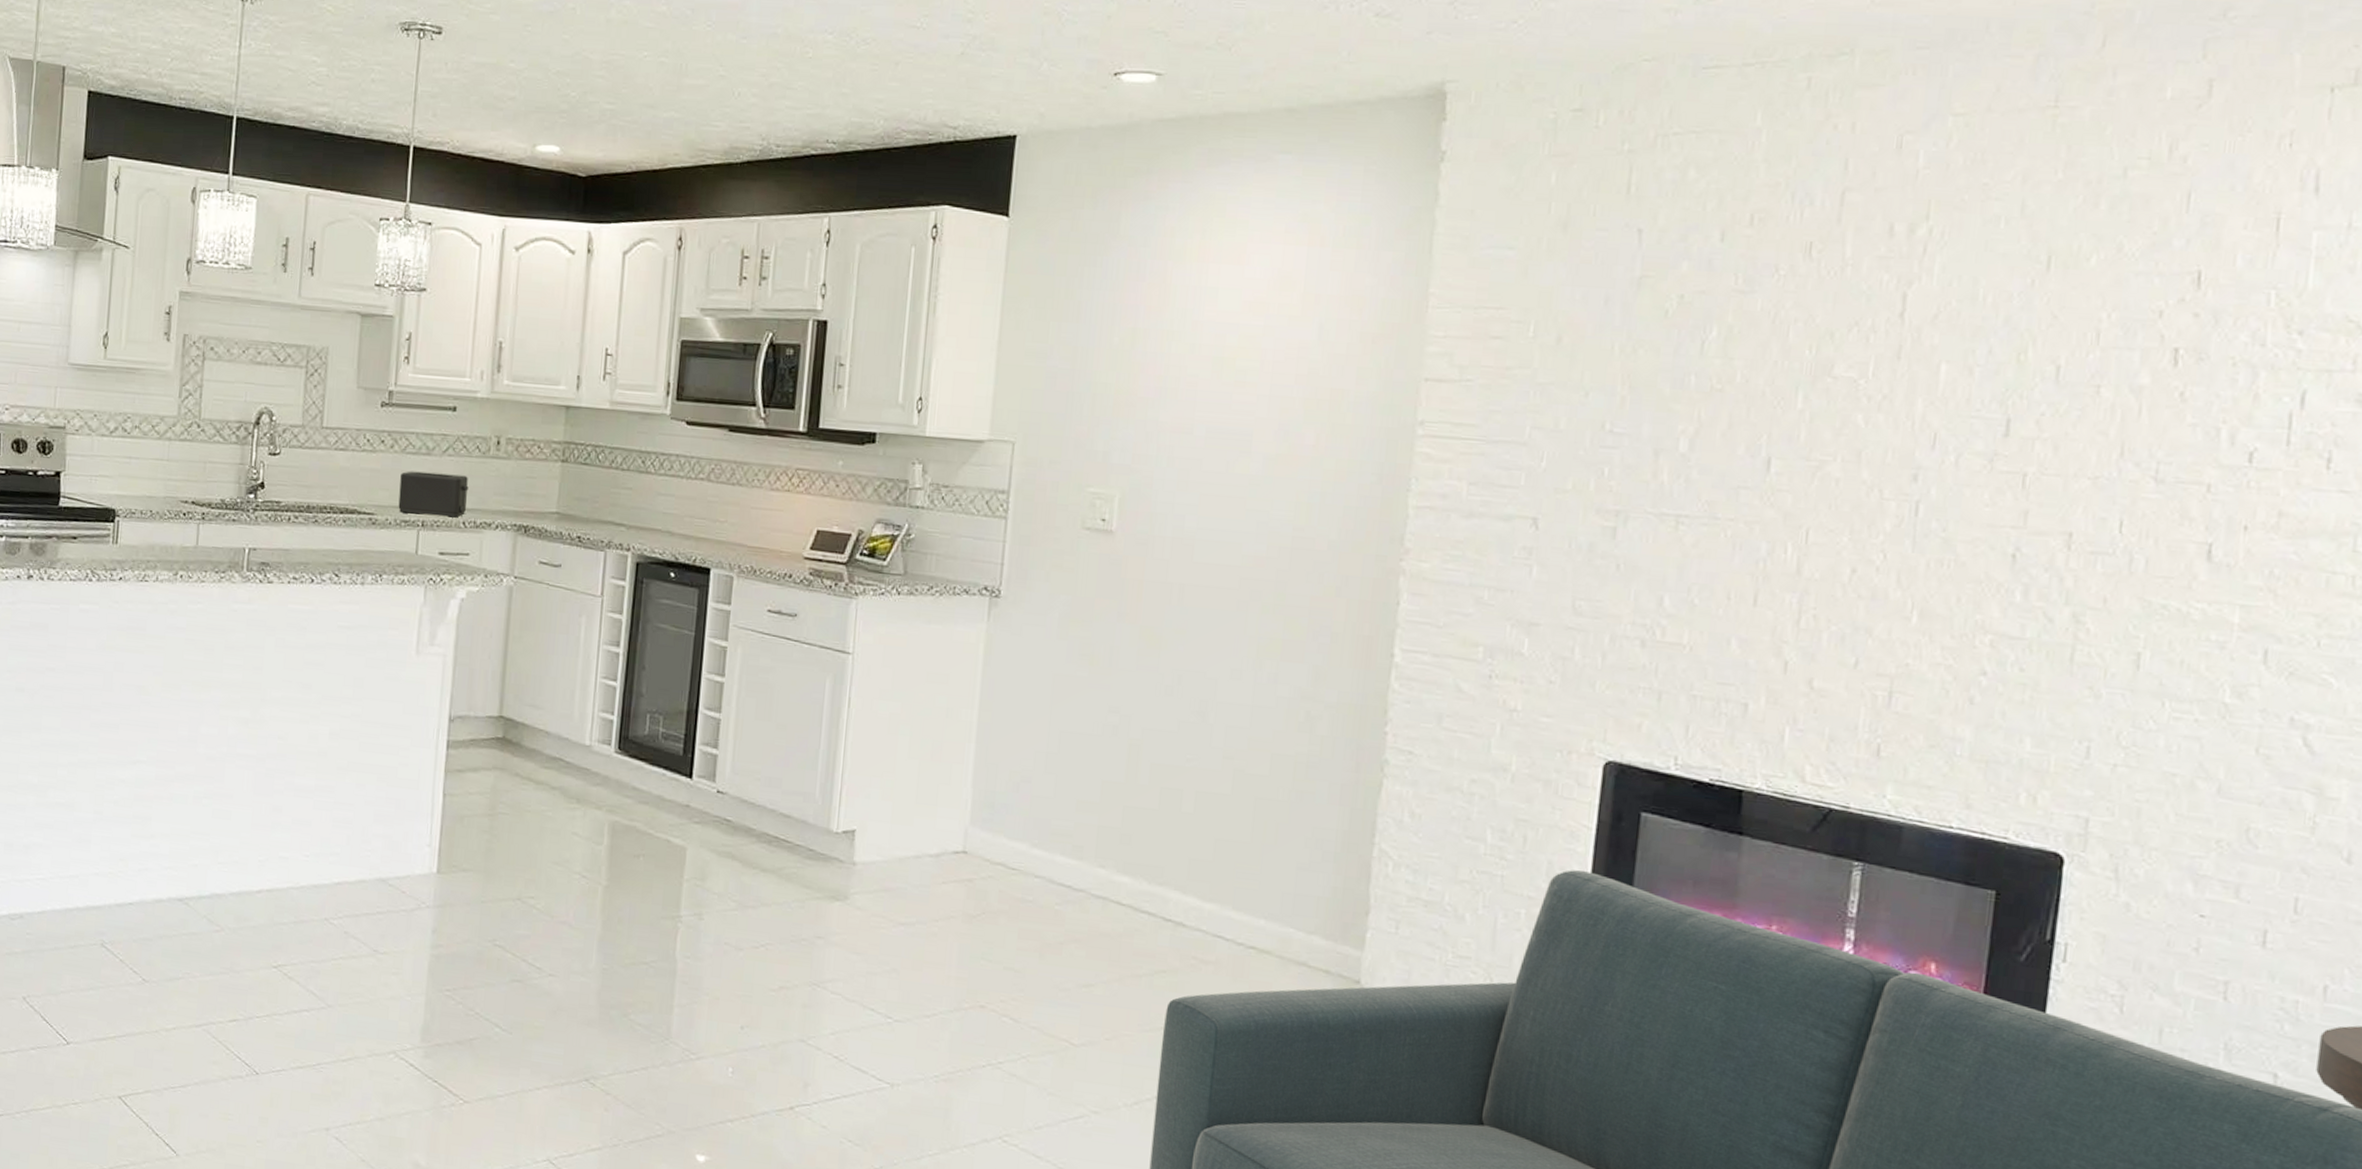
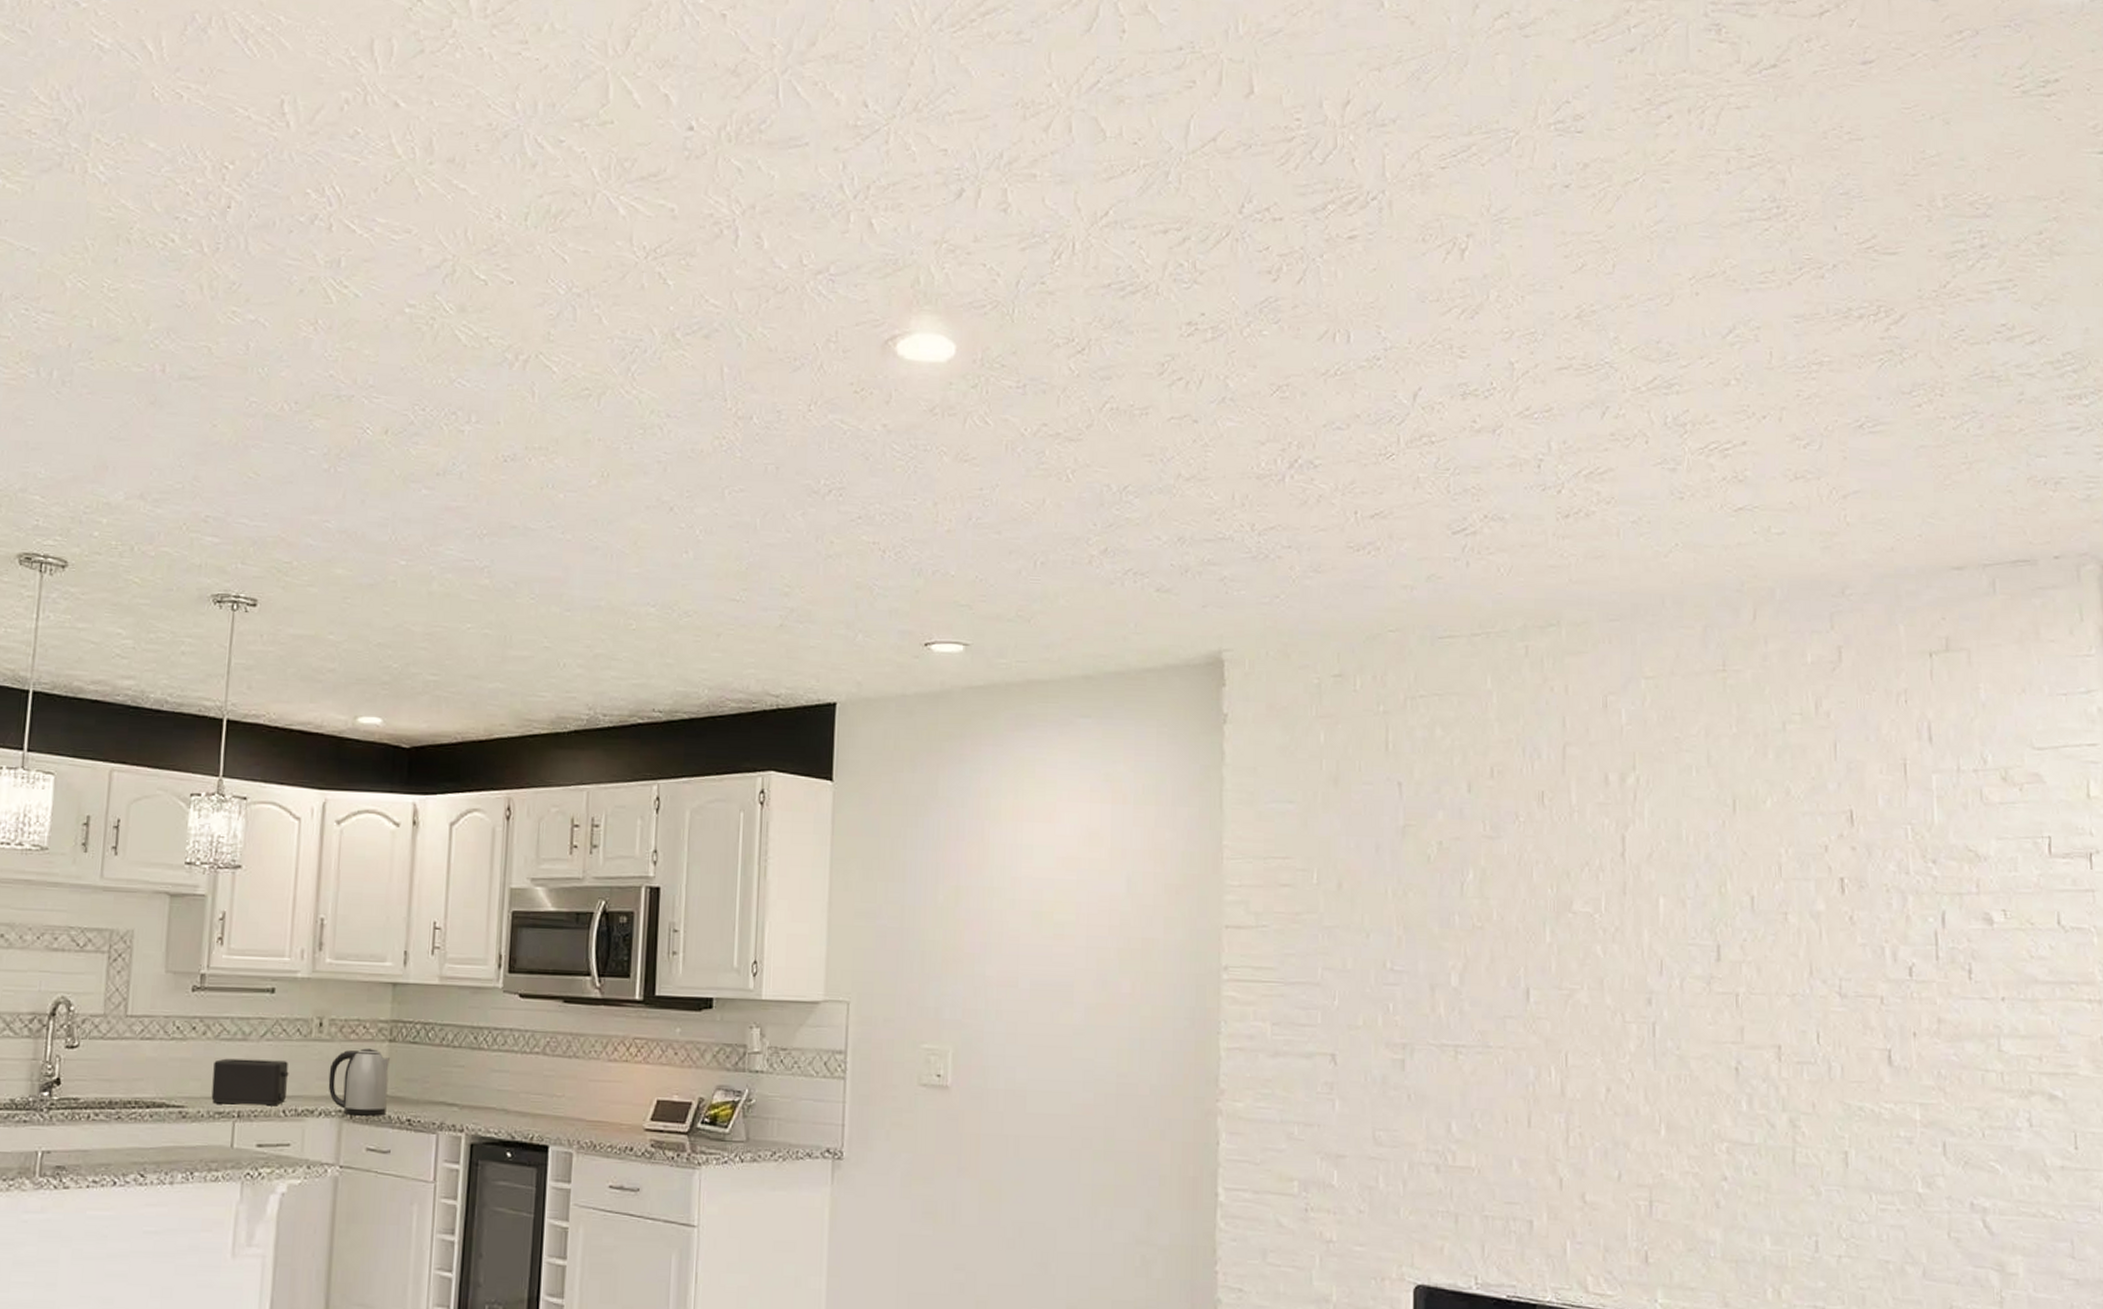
kettle: none [504,467,562,532] -> present [328,1048,390,1116]

